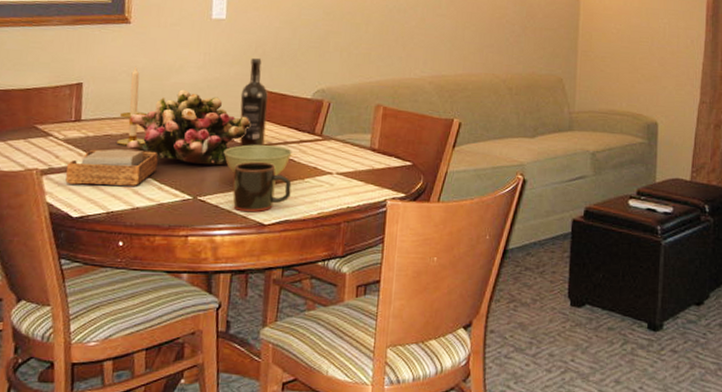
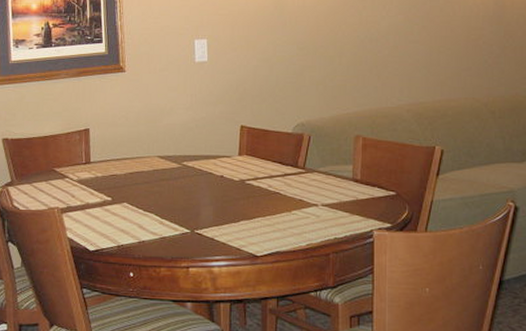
napkin holder: present [65,149,159,187] -> none [81,187,158,222]
candle: present [117,66,148,146] -> none [122,110,146,184]
flower arrangement: present [126,89,251,166] -> none [130,130,238,201]
bowl: present [223,144,292,176] -> none [215,179,278,209]
mug: present [232,161,292,213] -> none [225,195,280,245]
wine bottle: present [239,57,268,147] -> none [226,96,252,182]

